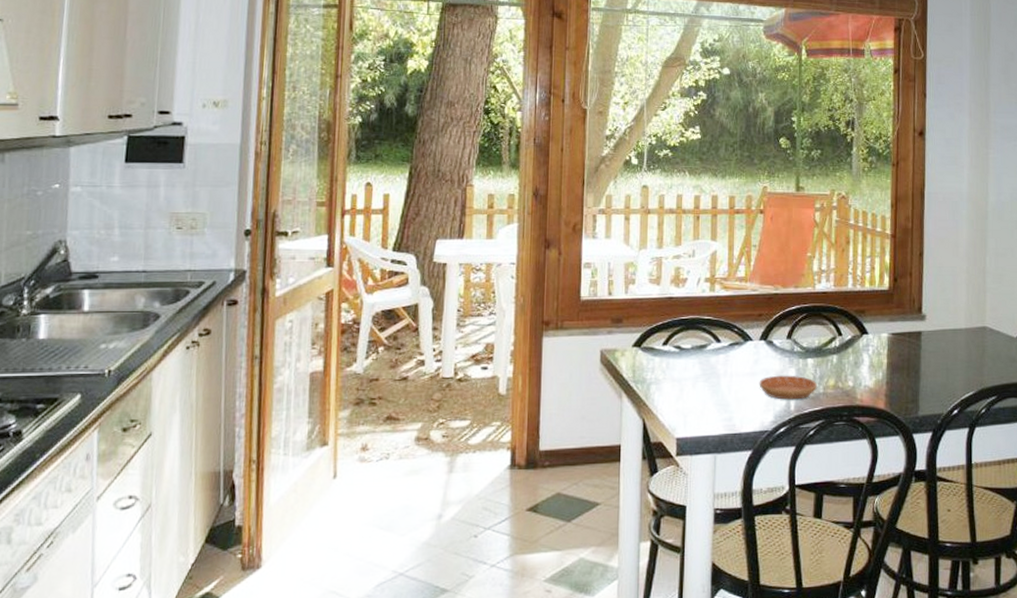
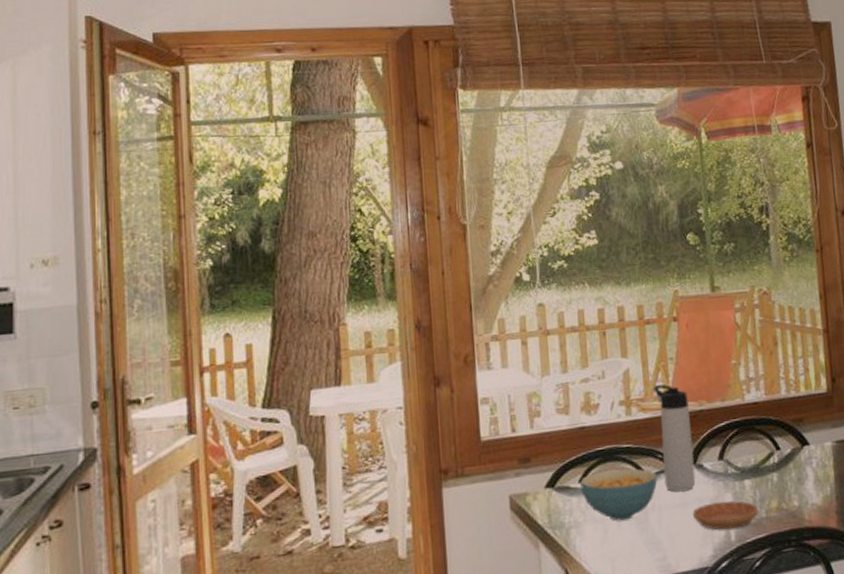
cereal bowl: none [663,337,732,382] -> present [580,468,658,521]
thermos bottle: none [736,267,765,363] -> present [653,384,696,493]

